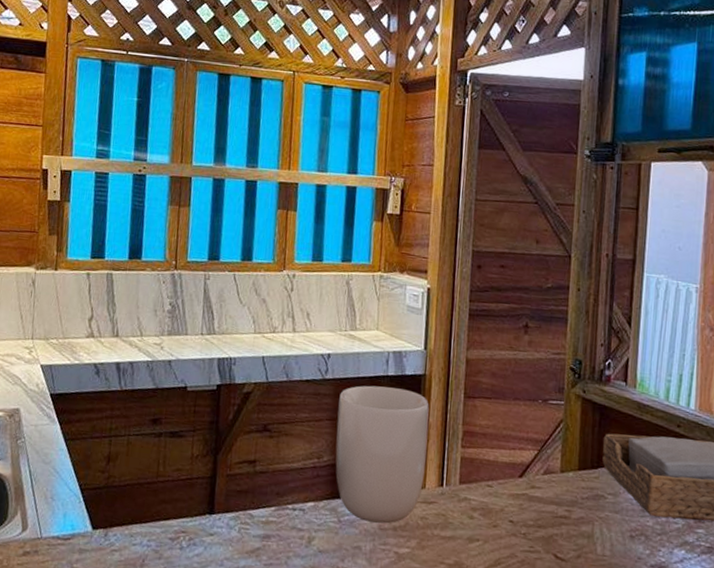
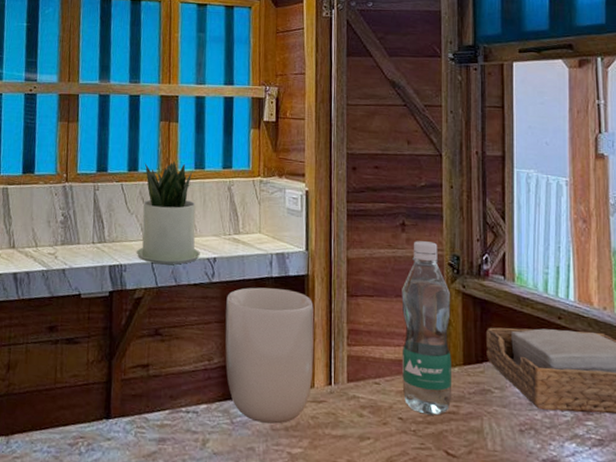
planter: none [246,252,315,360] -> present [136,161,201,265]
bottle: none [514,343,571,520] -> present [401,241,453,416]

